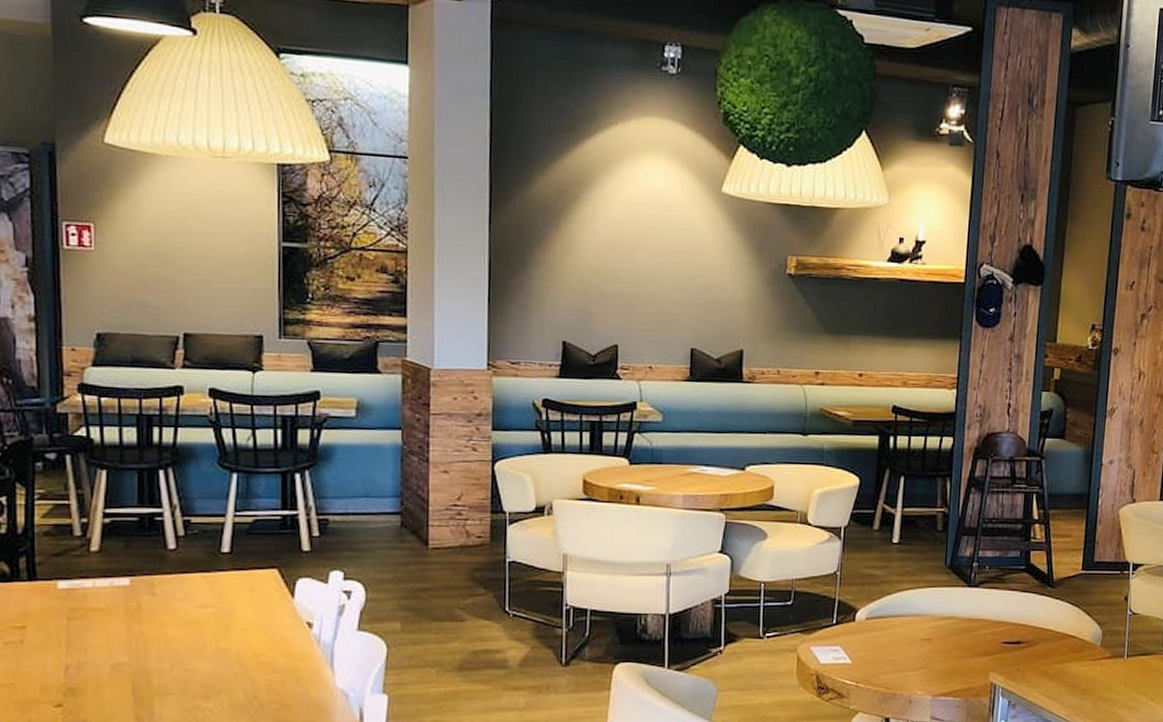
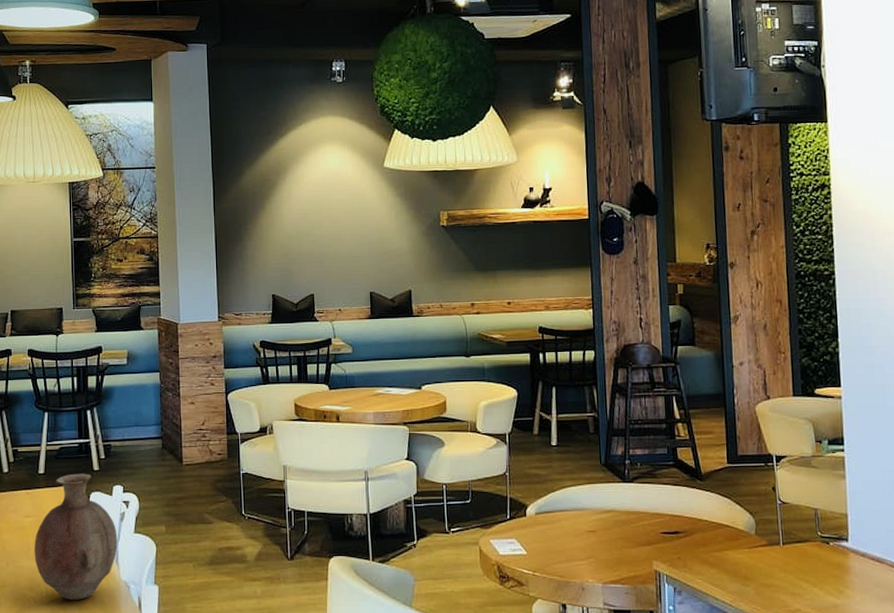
vase: none [212,554,334,712] -> present [34,473,118,600]

